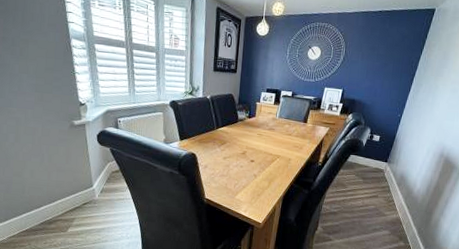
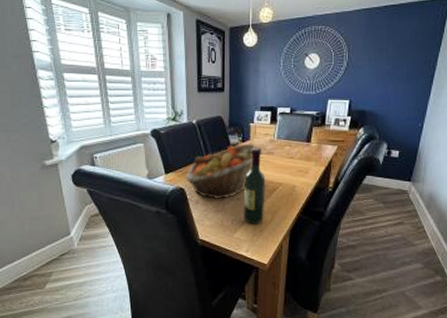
fruit basket: none [197,119,265,166] -> present [185,143,262,200]
wine bottle: none [244,123,266,189] -> present [243,147,266,224]

